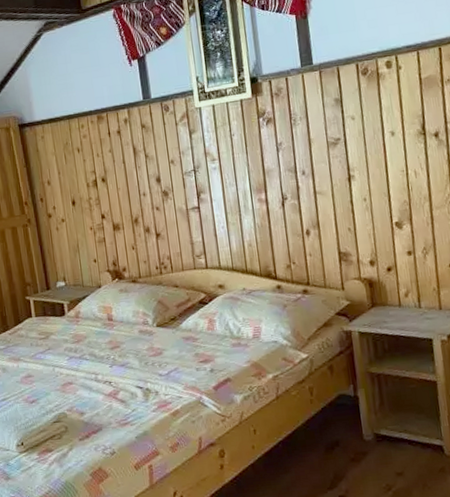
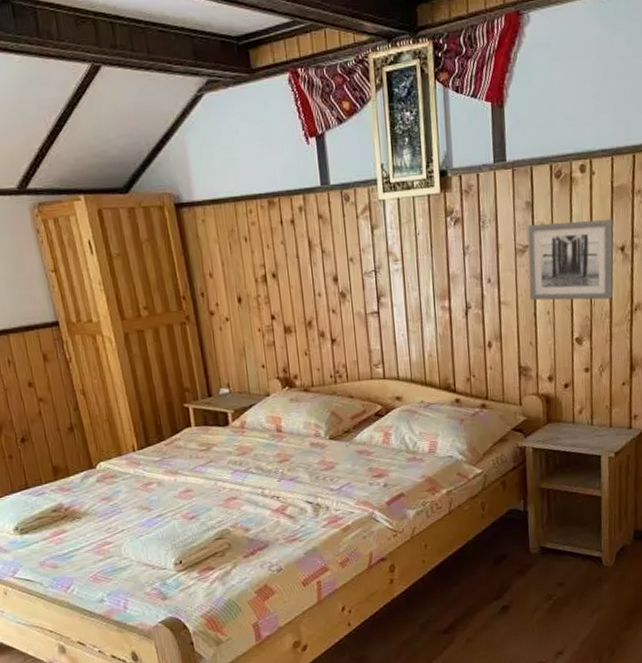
wall art: none [337,107,431,189] -> present [527,218,614,301]

